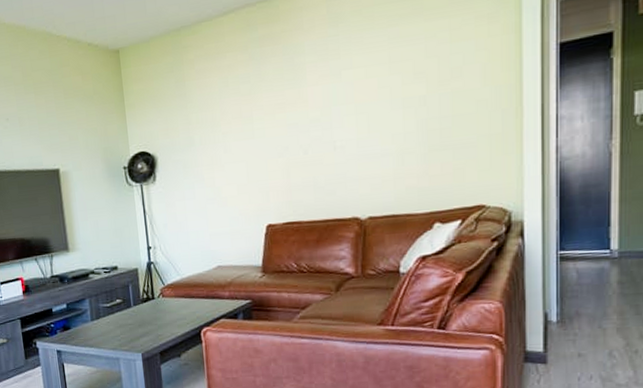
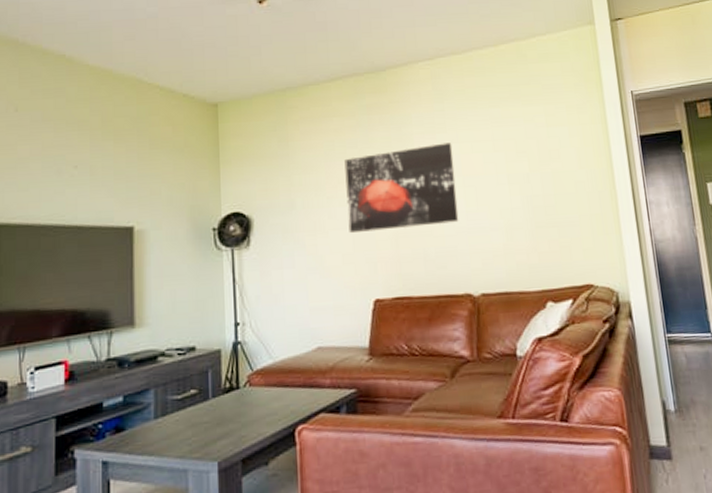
wall art: none [238,69,350,165] -> present [344,143,459,233]

